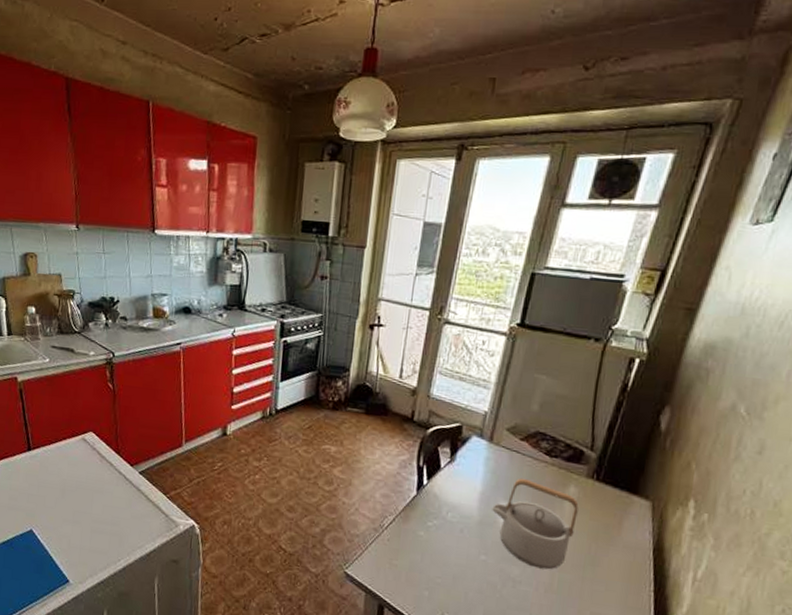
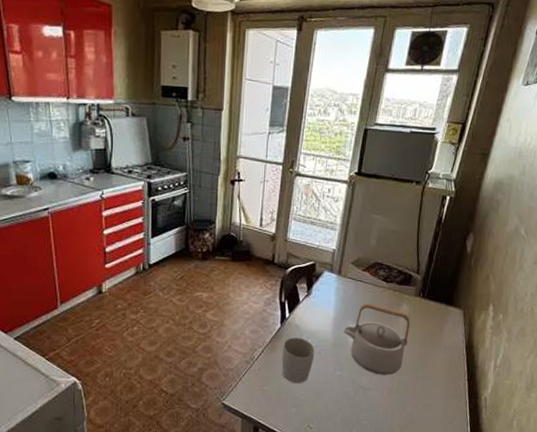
mug: none [415,508,456,563] -> present [281,337,315,383]

